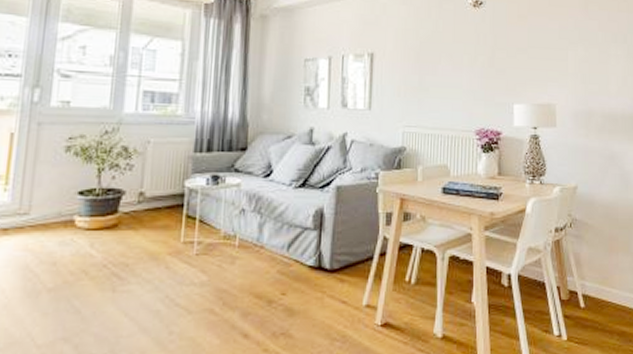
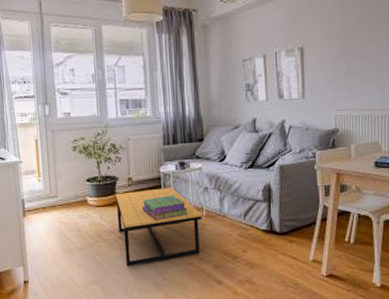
coffee table: none [115,208,233,316] -> present [115,188,202,267]
stack of books: none [152,217,215,250] -> present [142,195,188,220]

